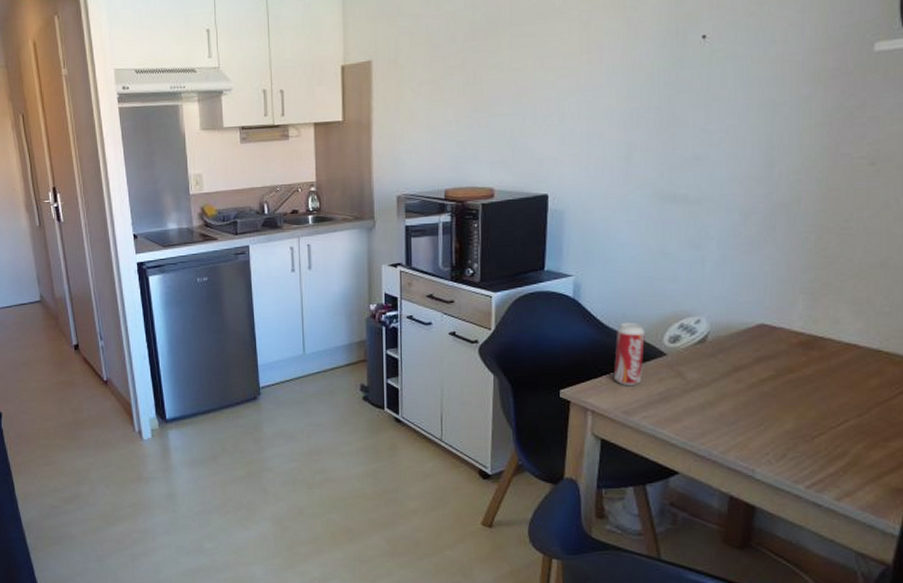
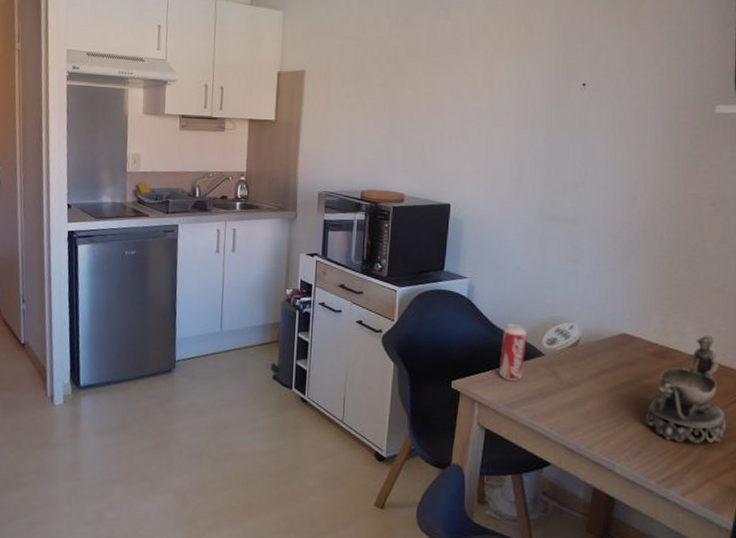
decorative bowl: none [791,317,891,441] -> present [646,334,726,443]

